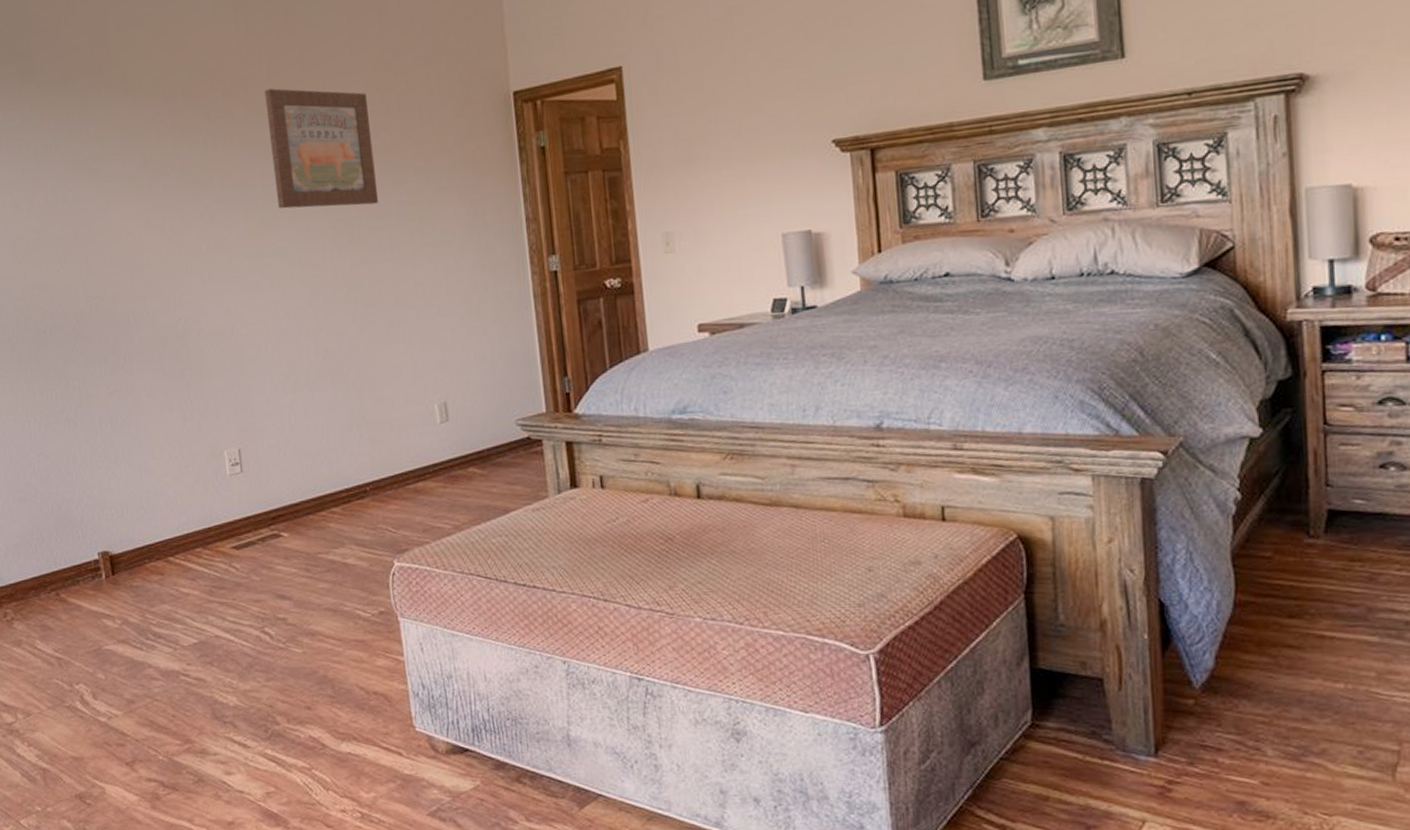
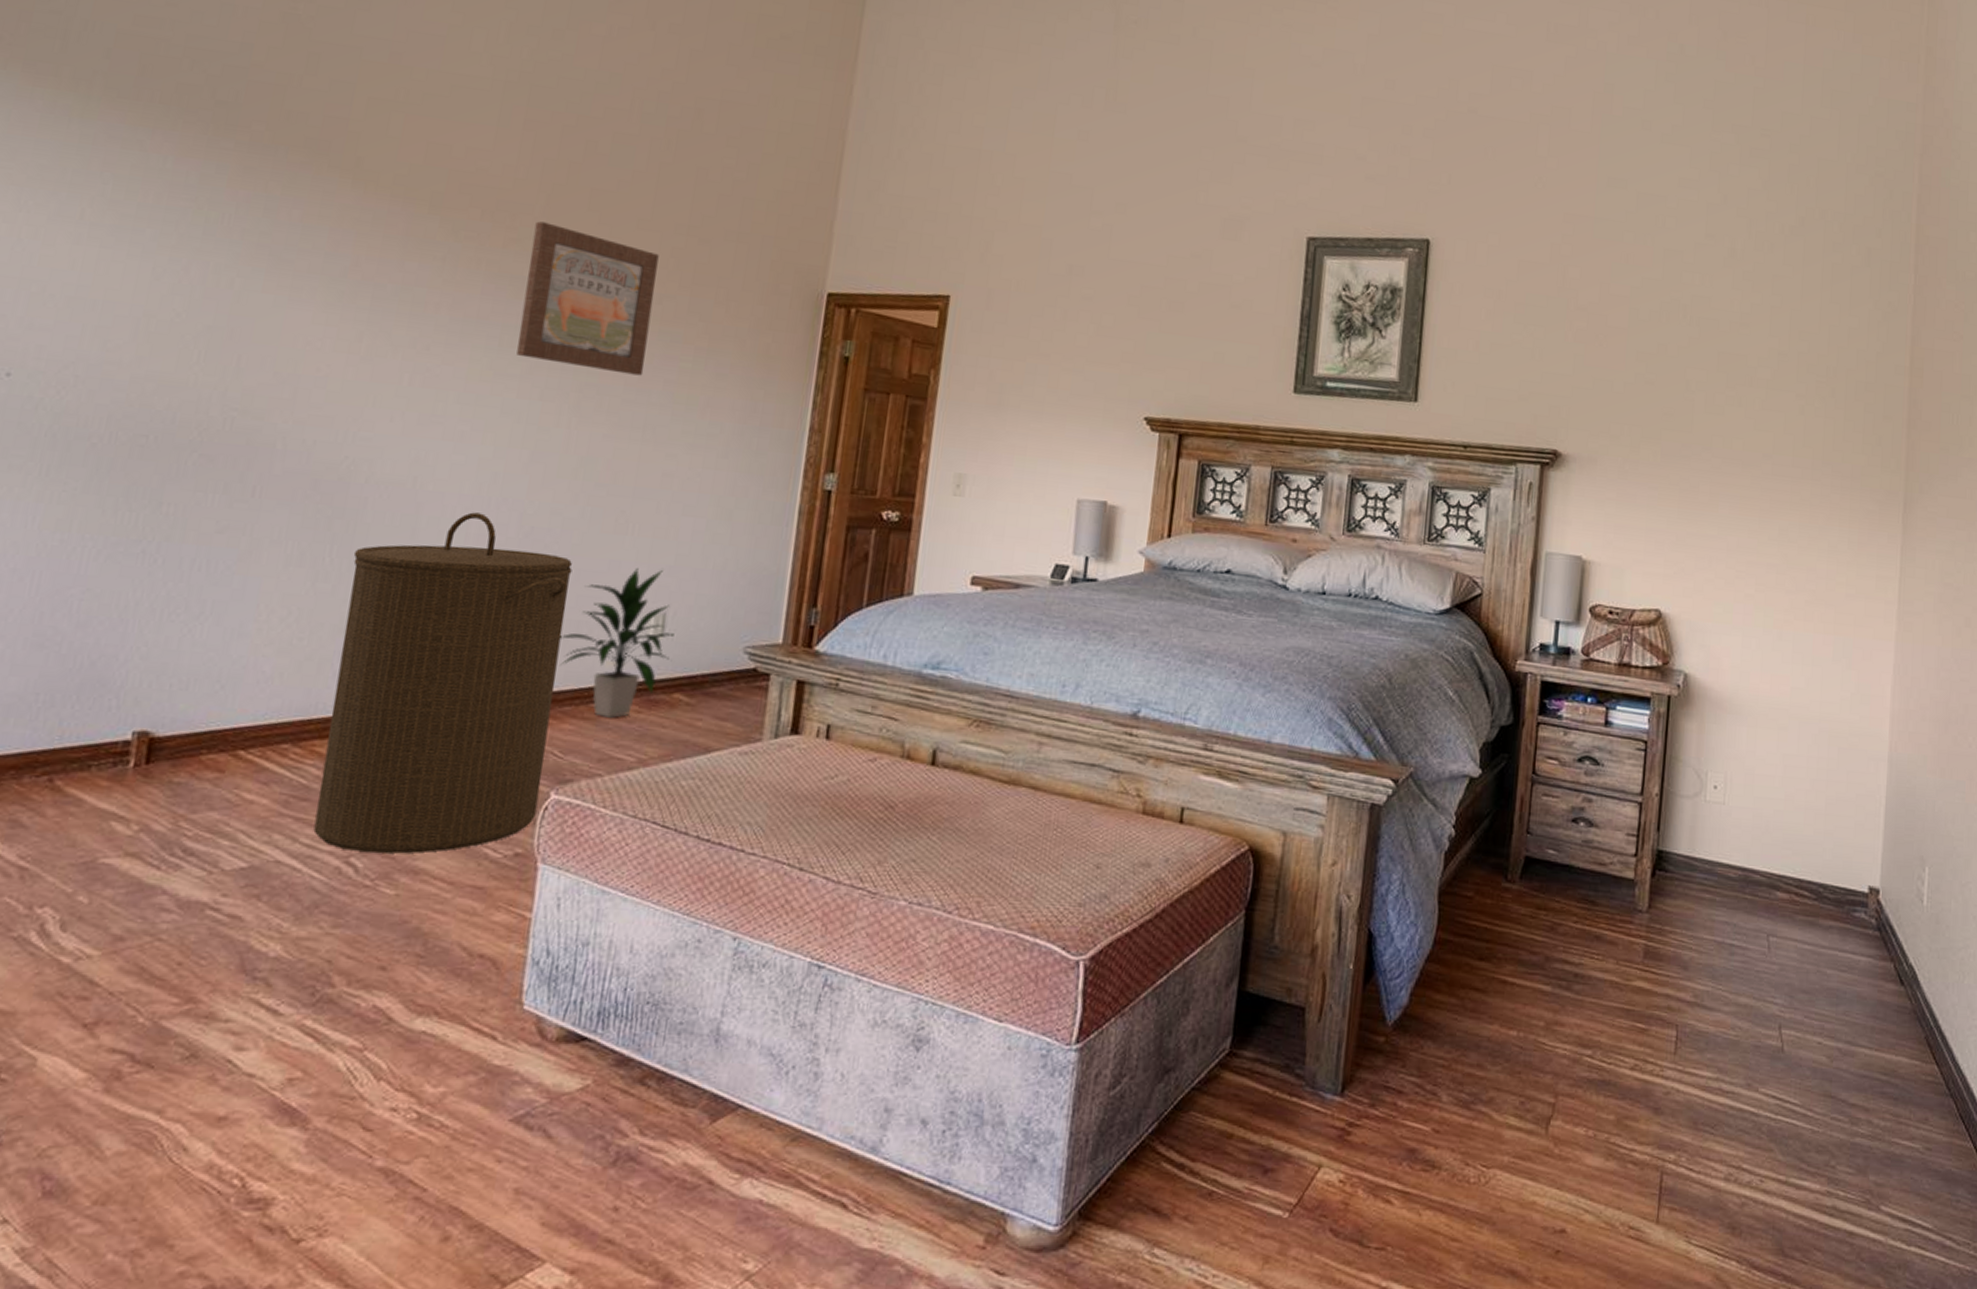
laundry hamper: none [205,345,387,623] -> present [313,512,573,854]
indoor plant: none [369,365,458,496] -> present [559,568,675,719]

